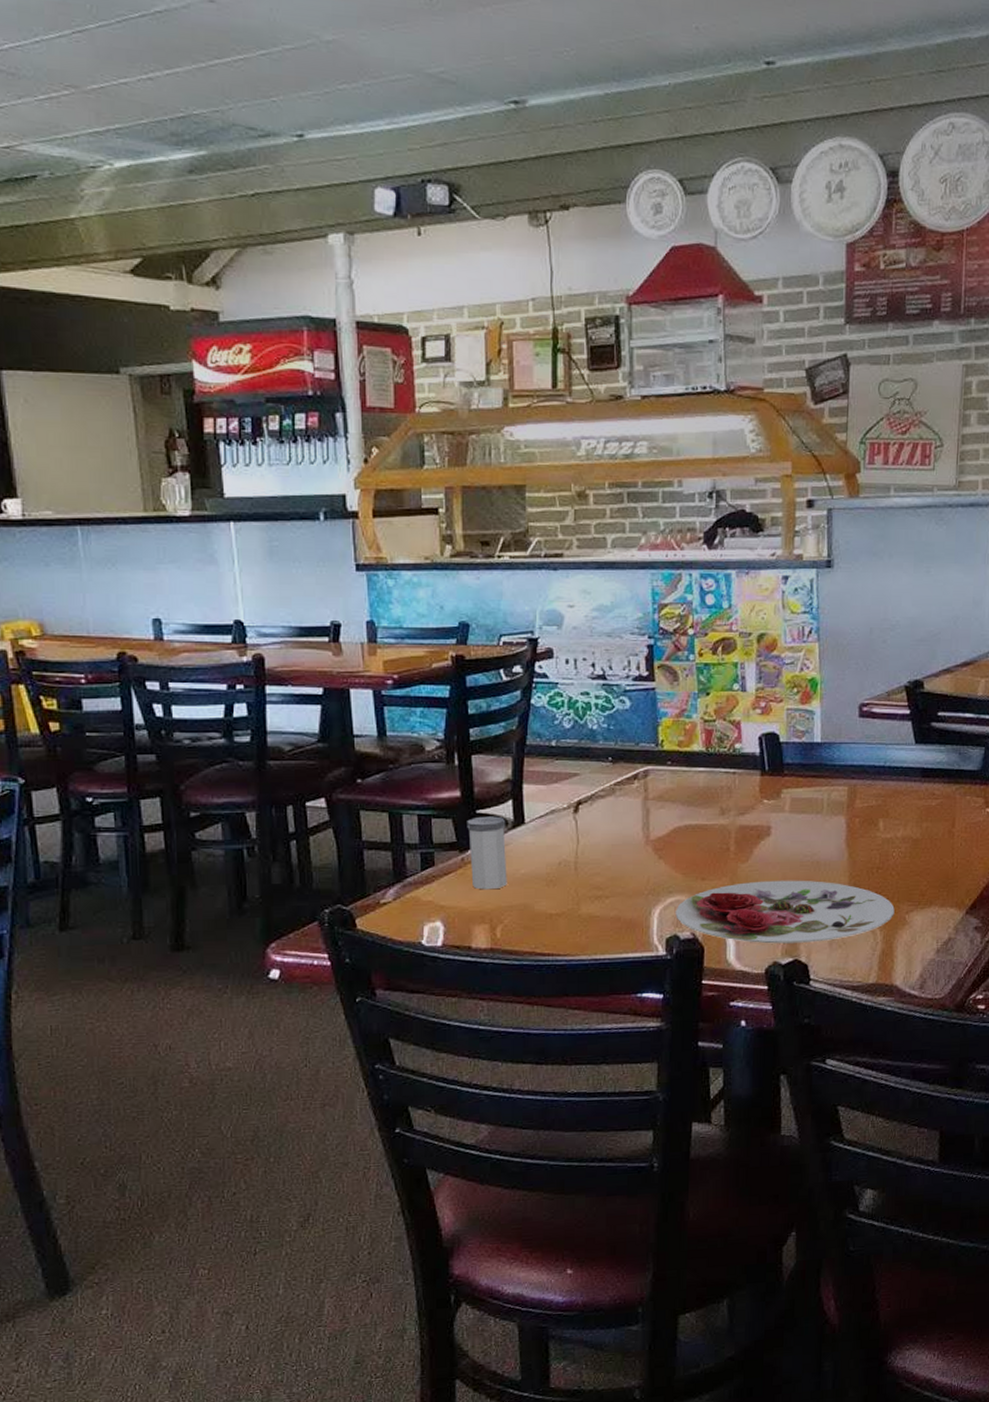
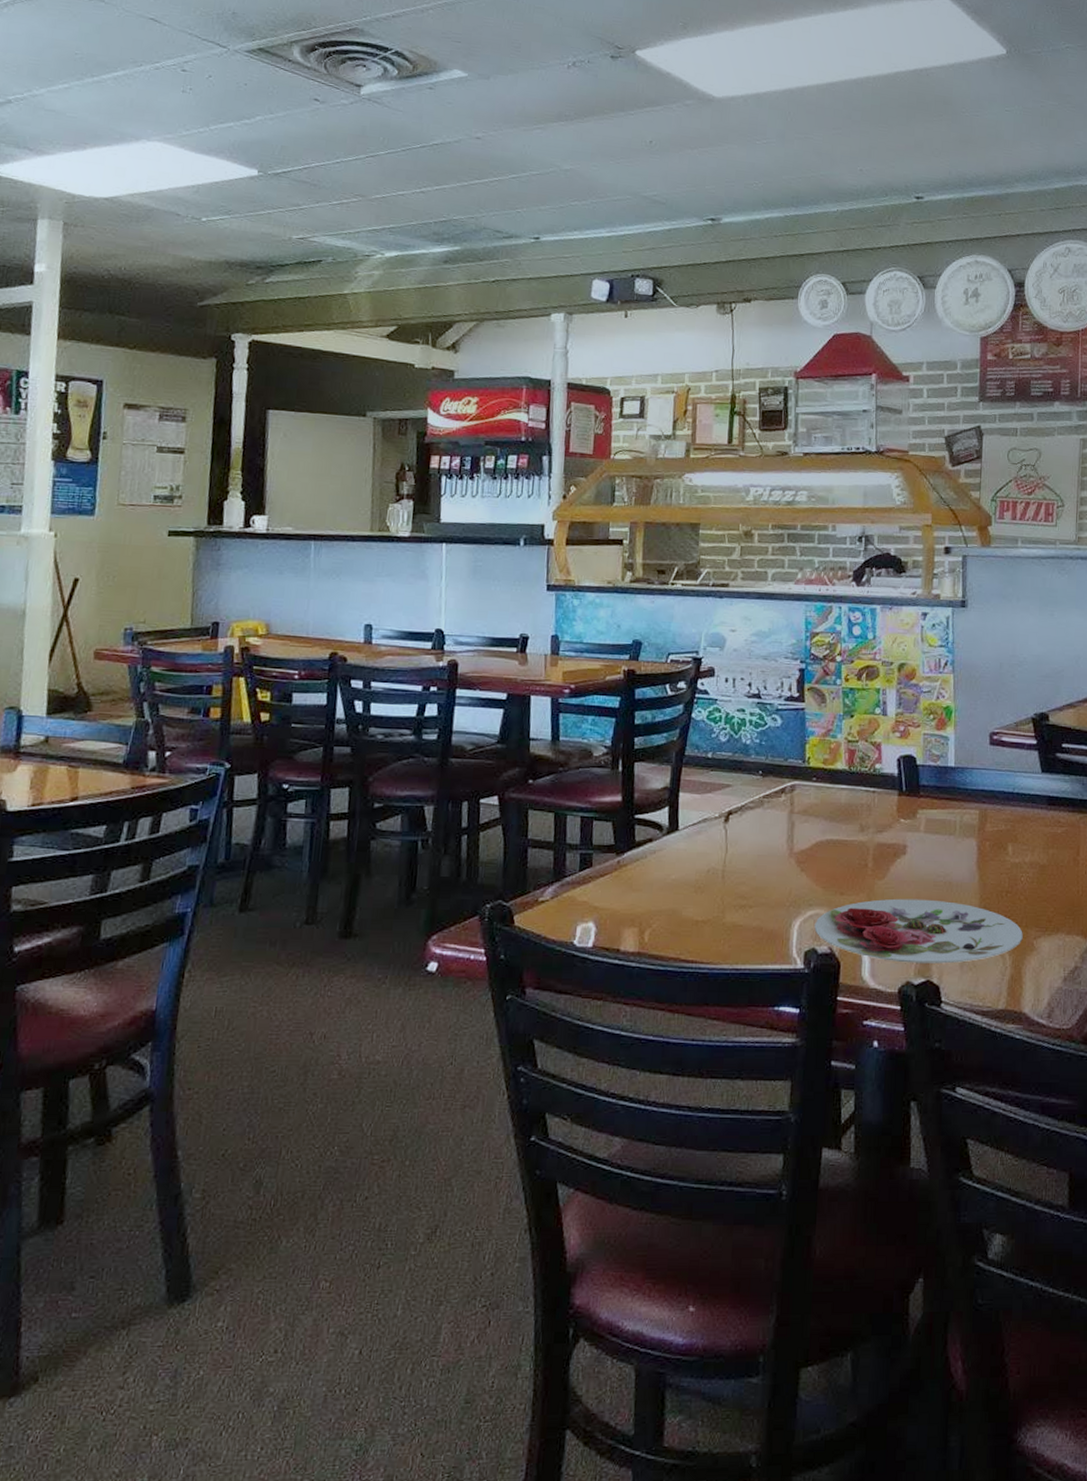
salt shaker: present [467,816,507,890] -> none [625,821,662,893]

